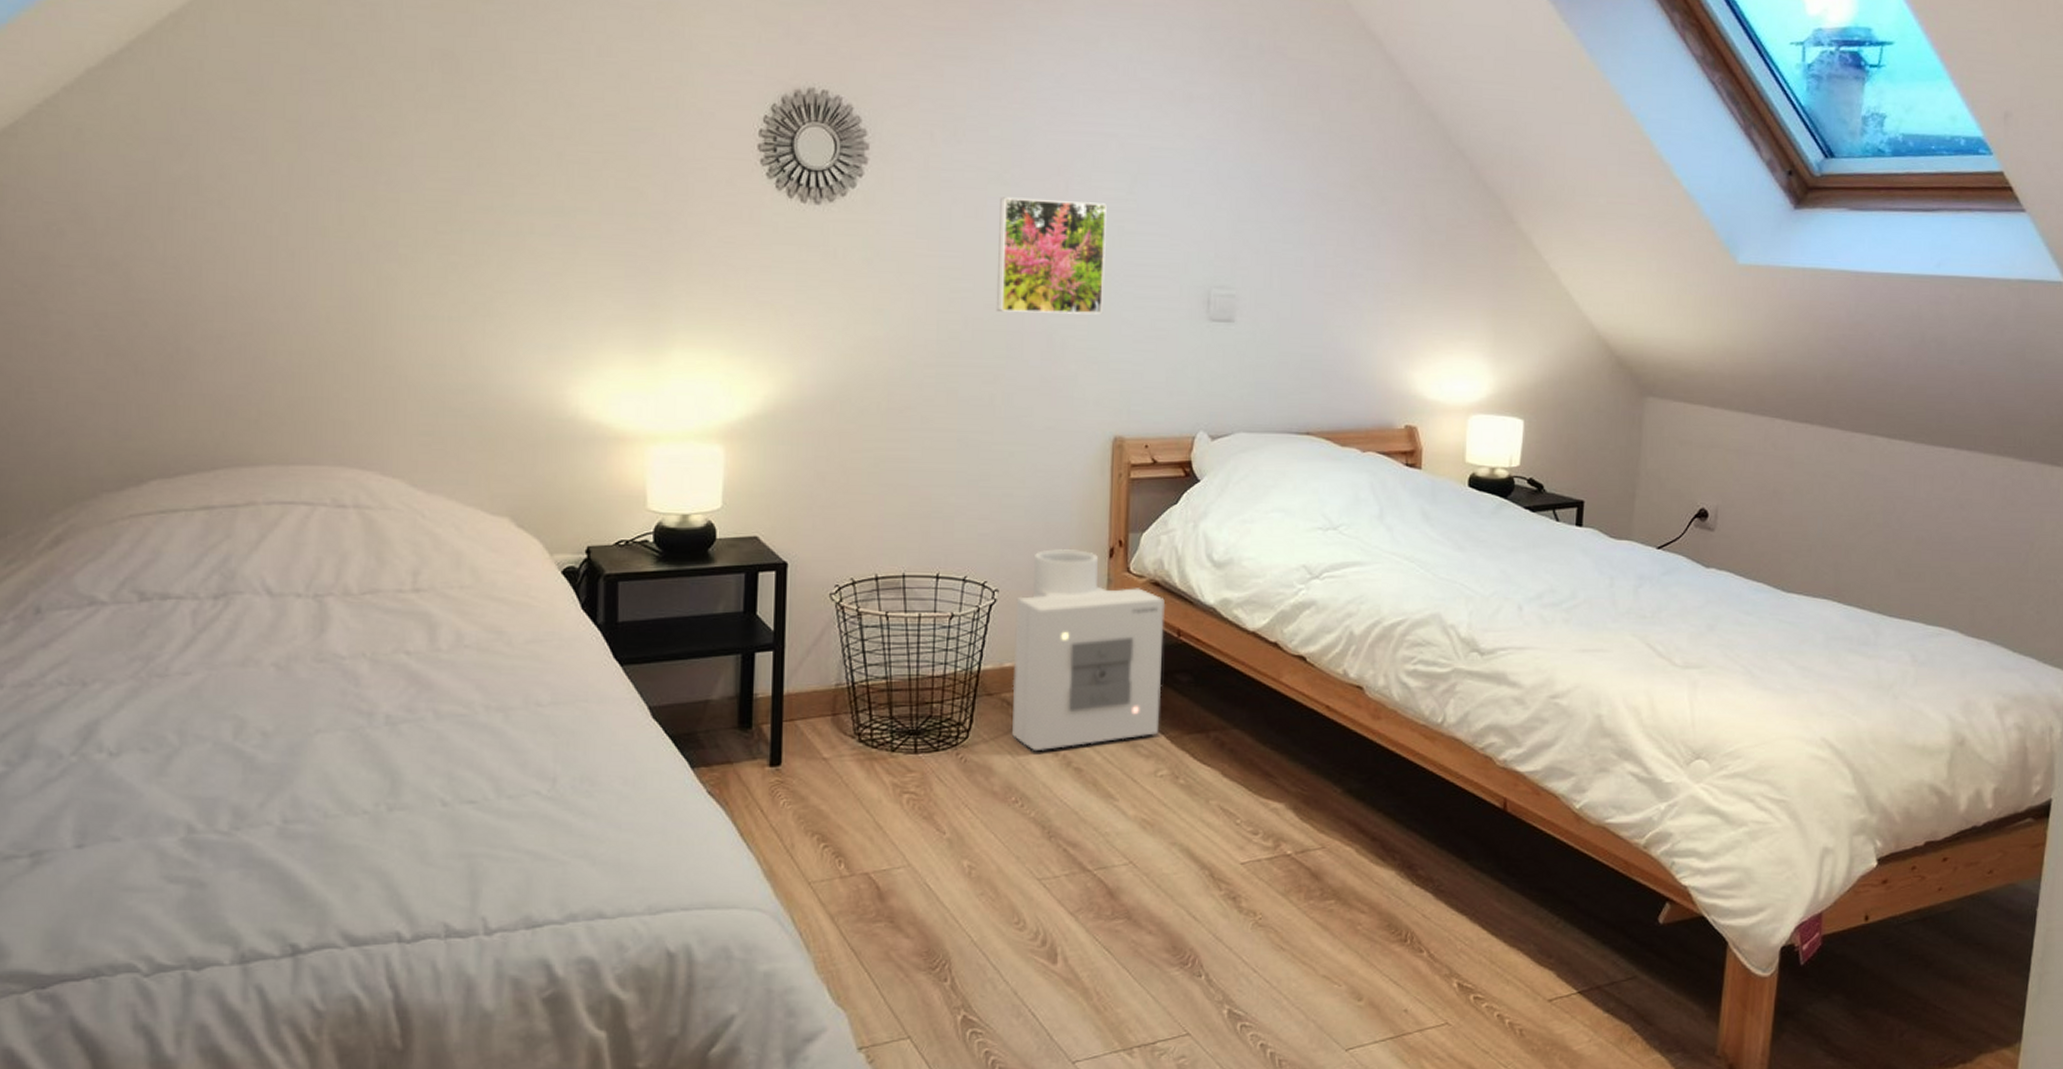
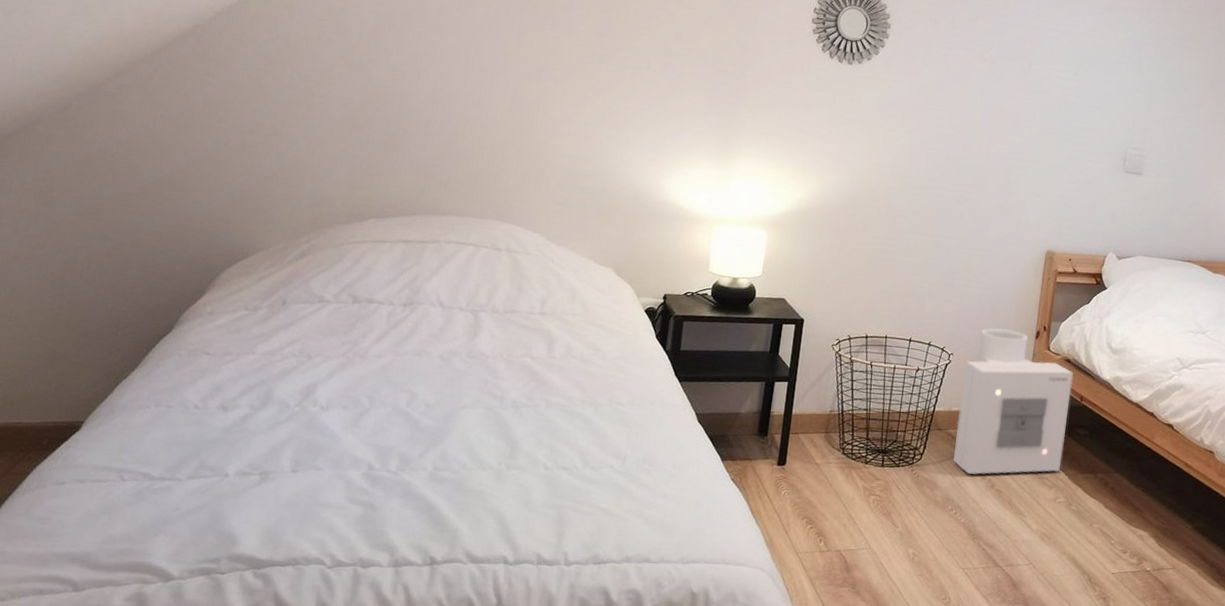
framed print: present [997,197,1107,315] -> none [971,70,1057,161]

